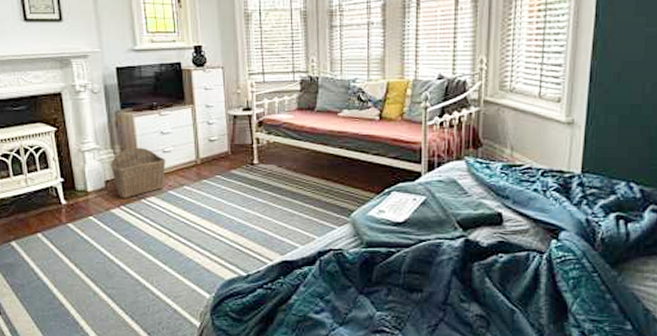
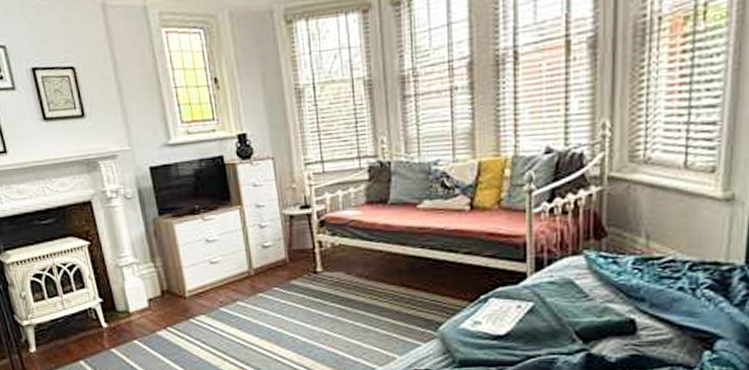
wicker basket: present [110,147,166,198] -> none [151,258,215,318]

